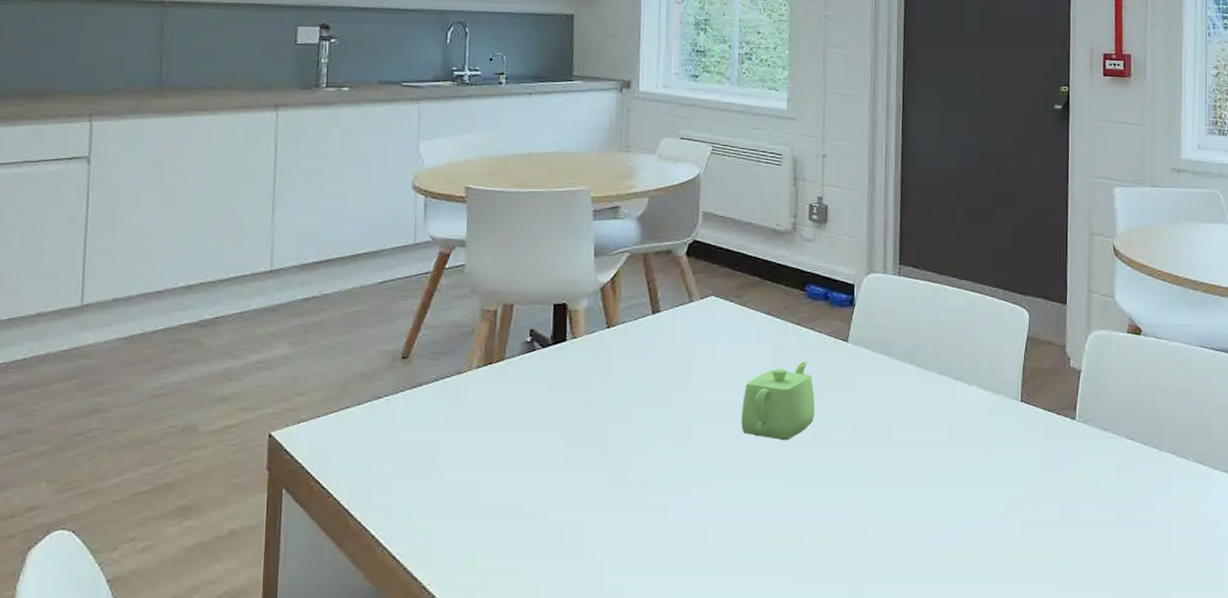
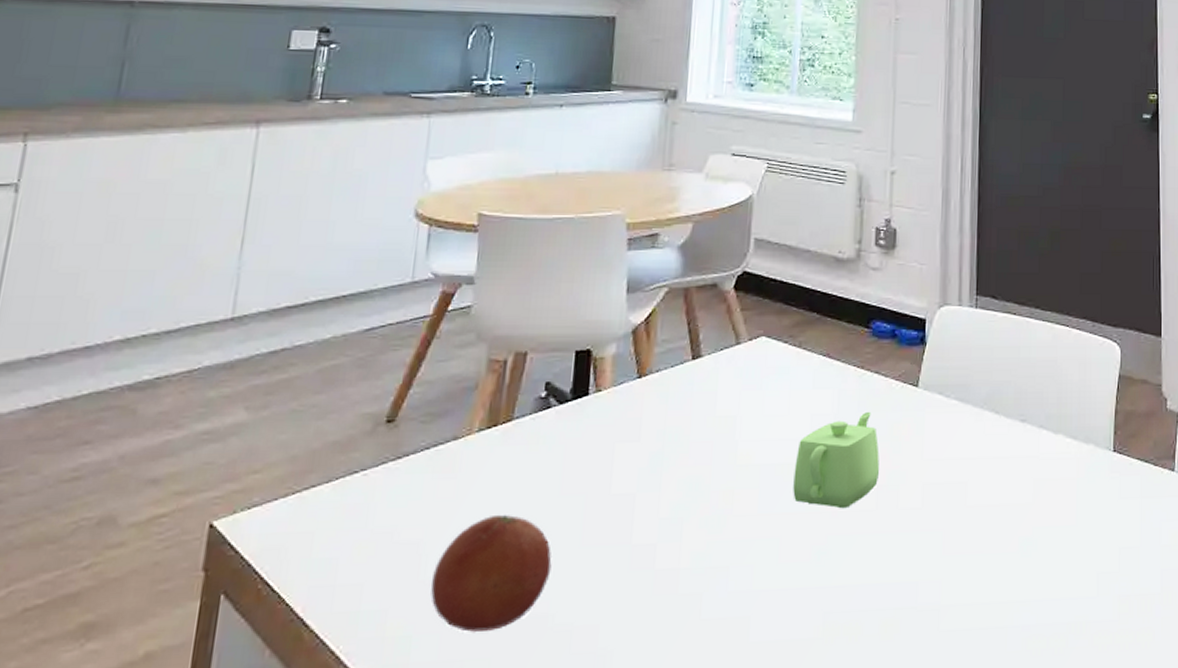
fruit: none [447,436,543,526] -> present [431,515,552,632]

